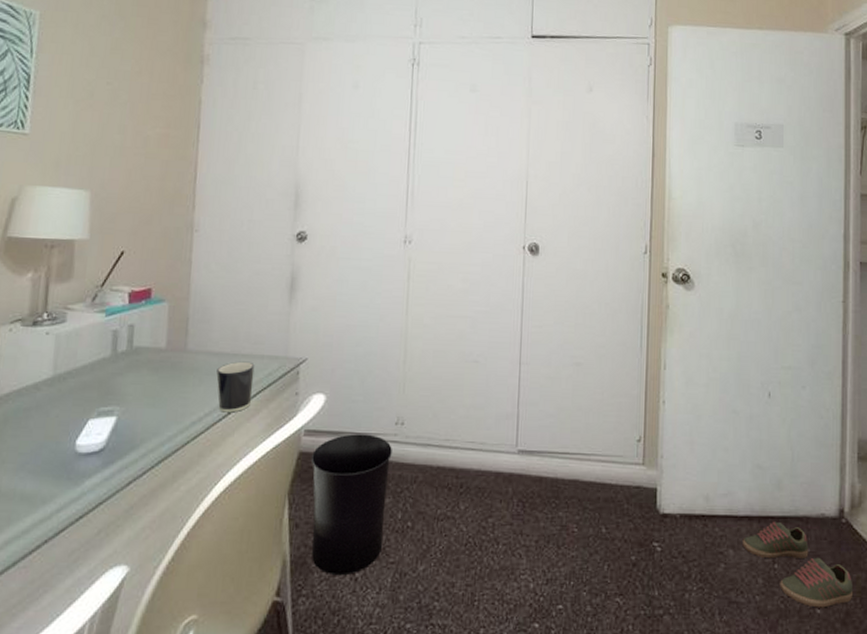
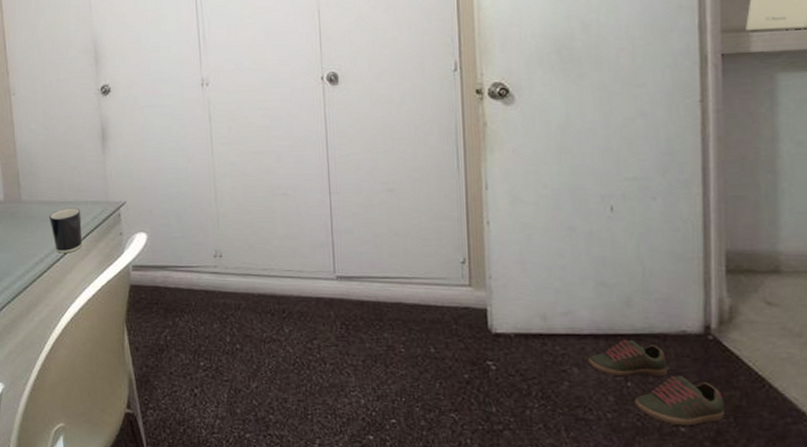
waste bin: present [312,434,392,575] -> none [142,267,215,391]

